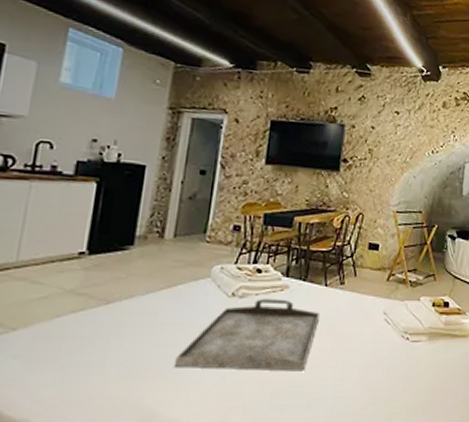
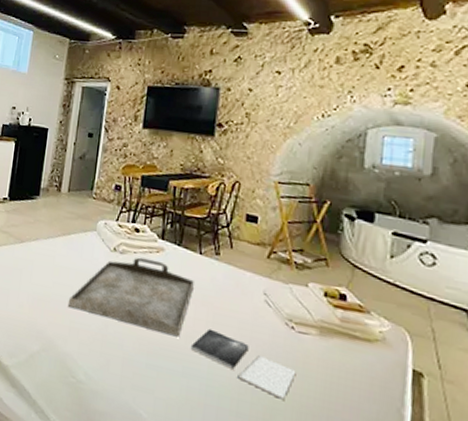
book: none [315,356,410,404] -> present [190,328,296,400]

